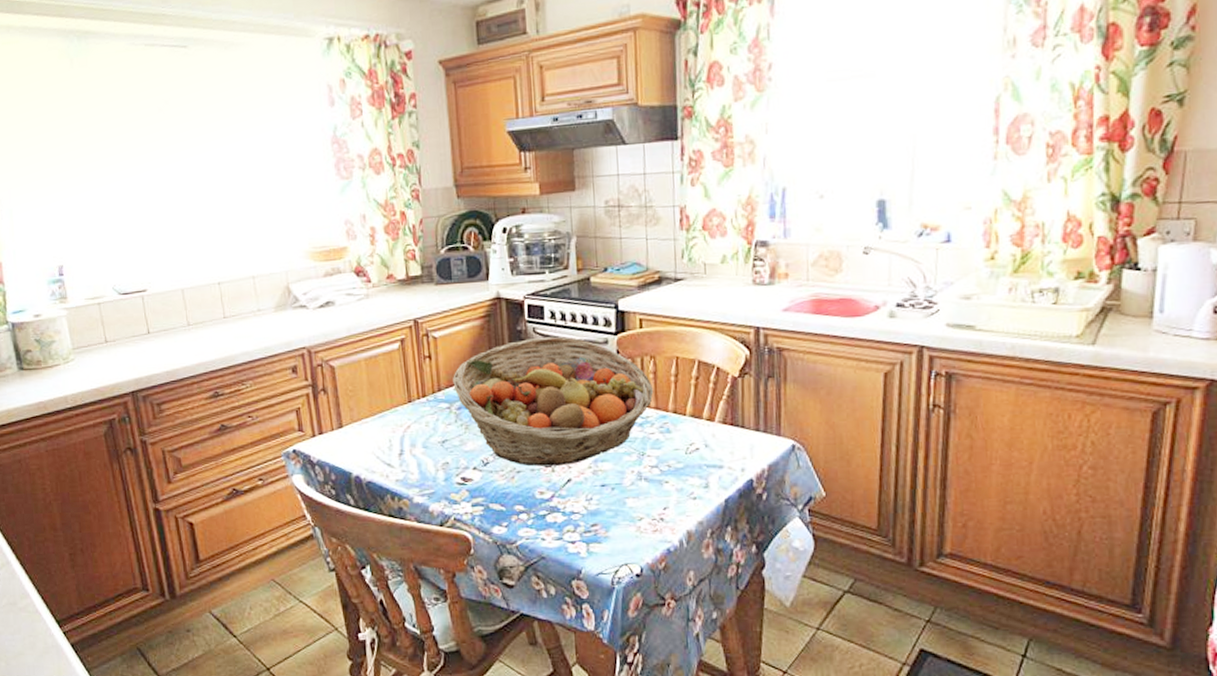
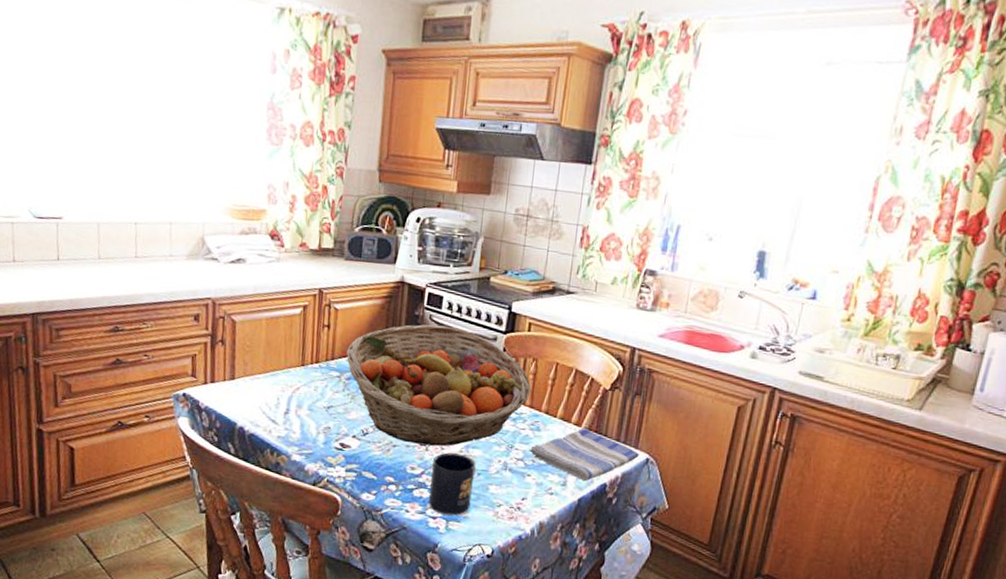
mug: none [562,470,610,537] -> present [429,453,476,516]
dish towel: none [662,422,783,480] -> present [529,427,639,482]

